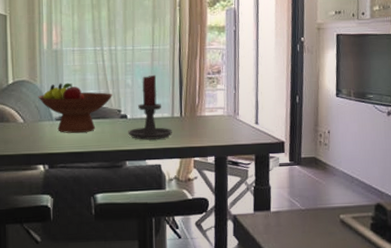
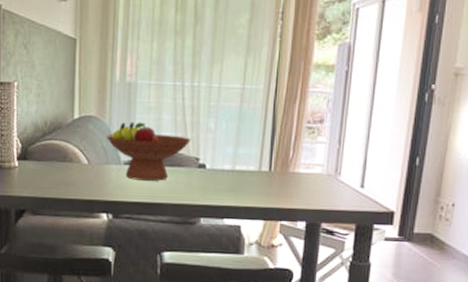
candle holder: present [128,74,172,140] -> none [205,119,258,196]

